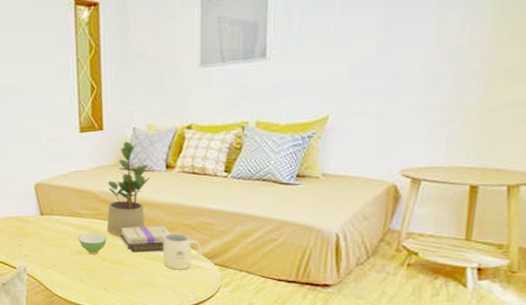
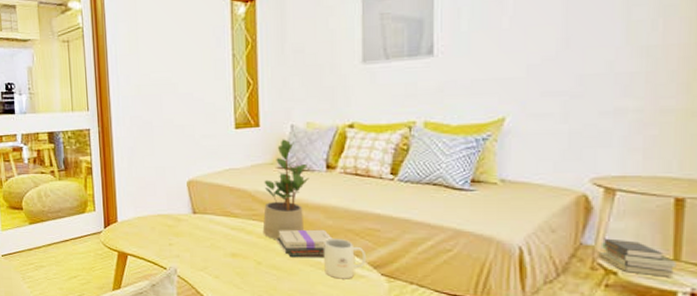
bowl: present [77,233,107,255] -> none [231,235,263,258]
books: none [401,223,468,255] -> present [596,238,677,277]

